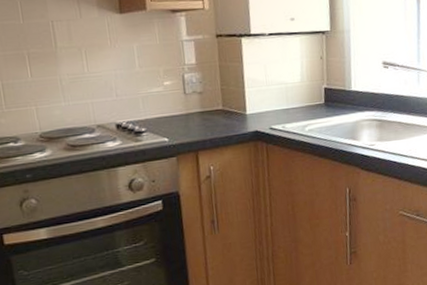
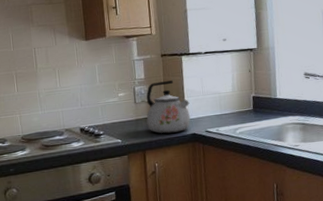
kettle: none [198,67,252,131] -> present [146,80,191,134]

